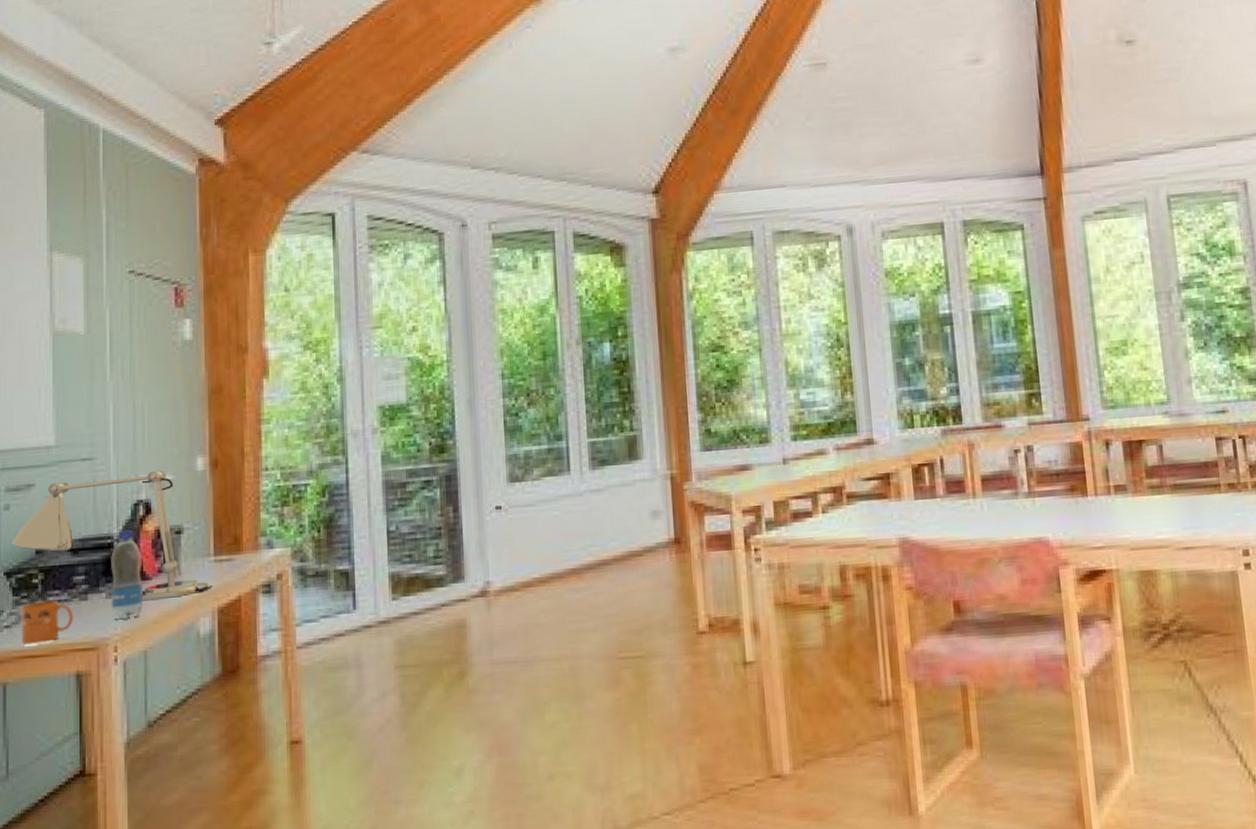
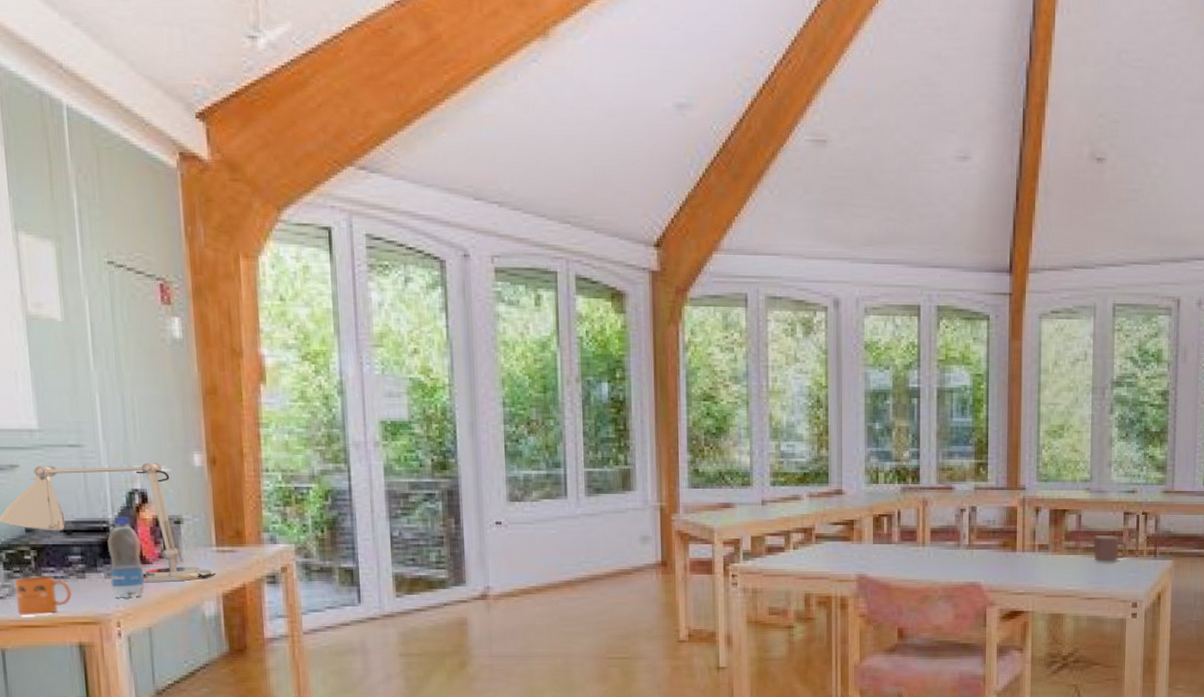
mug: none [1181,467,1227,505] -> present [1093,536,1127,565]

